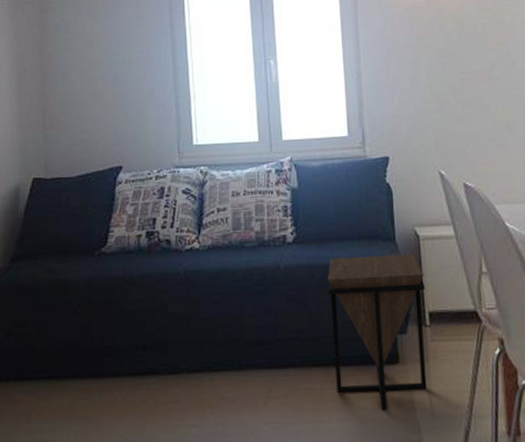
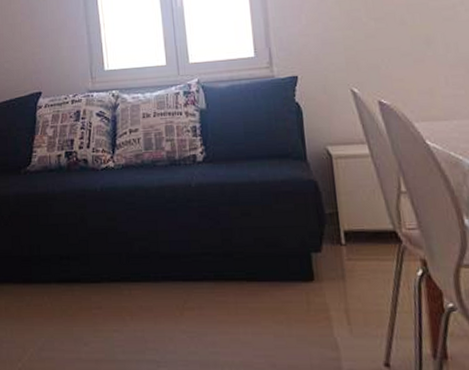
side table: present [328,253,427,410] -> none [238,172,344,326]

